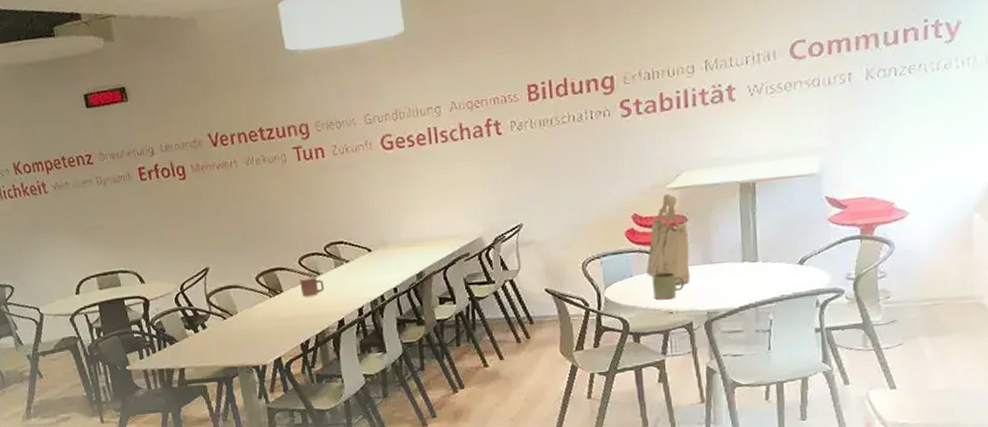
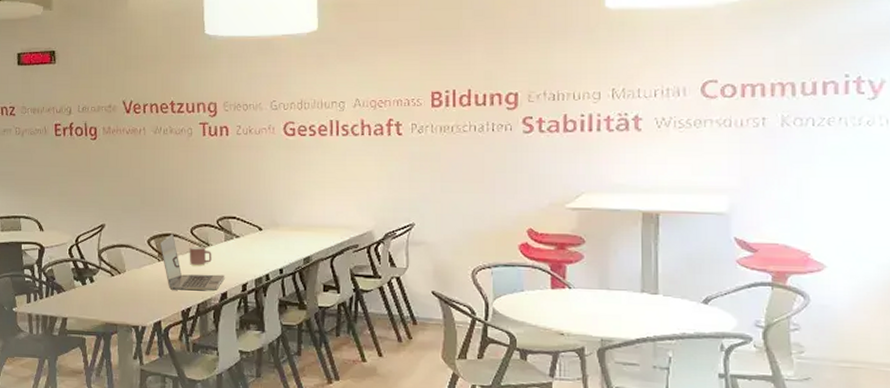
laptop: none [268,268,340,325] -> present [159,234,225,291]
handbag: present [646,194,690,284] -> none [539,214,585,306]
mug: present [652,272,684,300] -> none [543,292,578,320]

